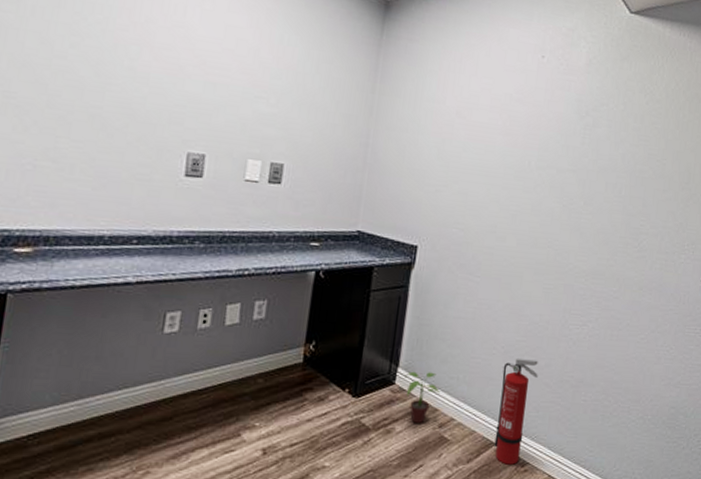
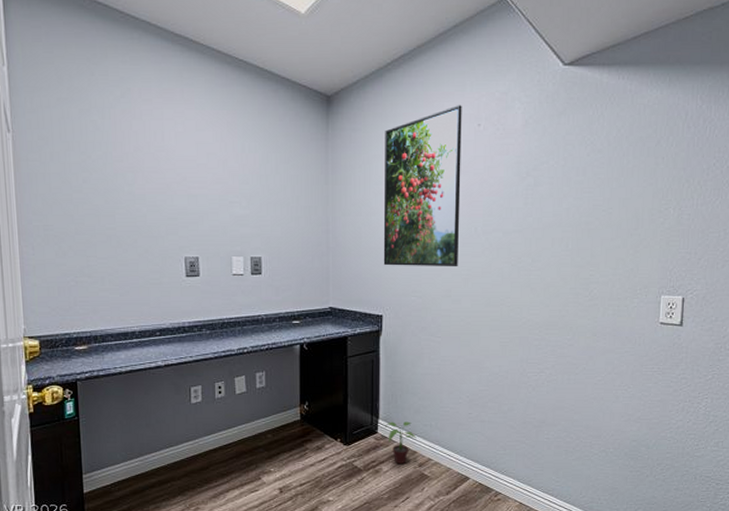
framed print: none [425,33,528,202] -> present [383,105,462,267]
fire extinguisher: present [494,358,538,465] -> none [469,405,502,495]

